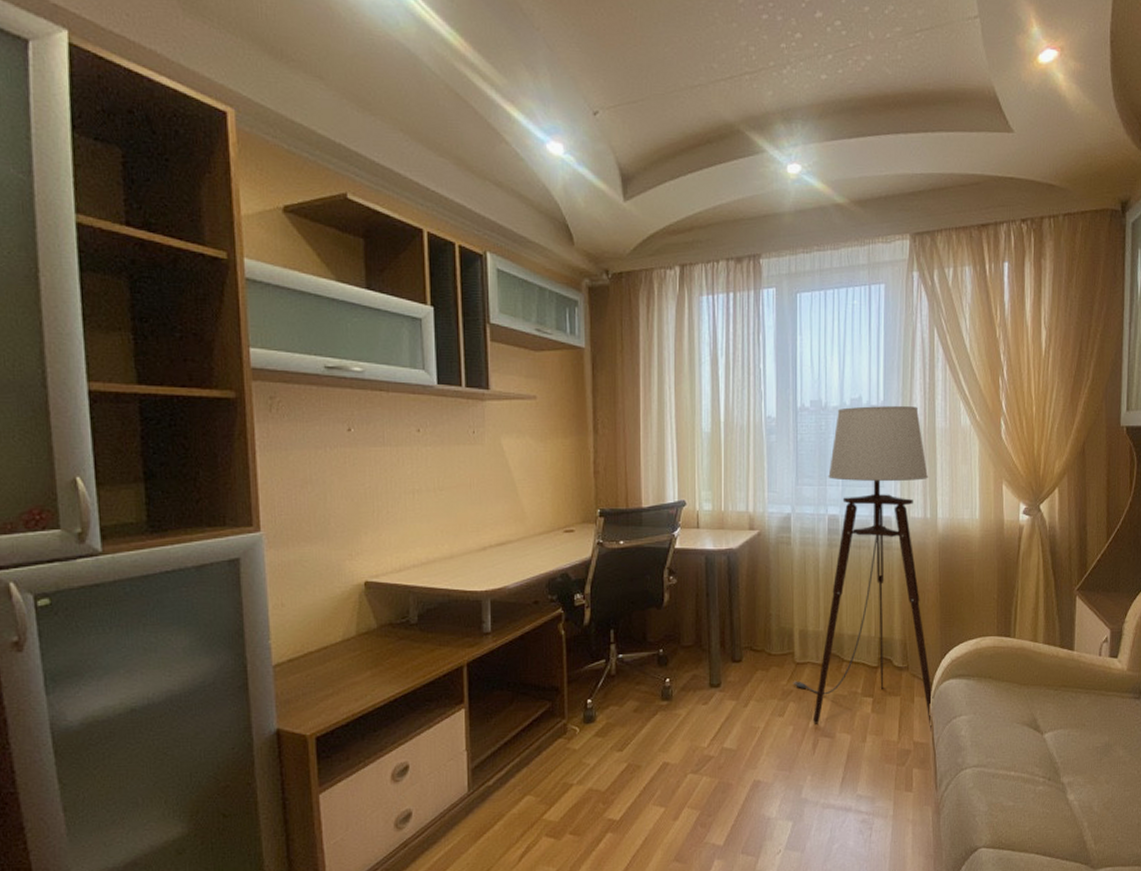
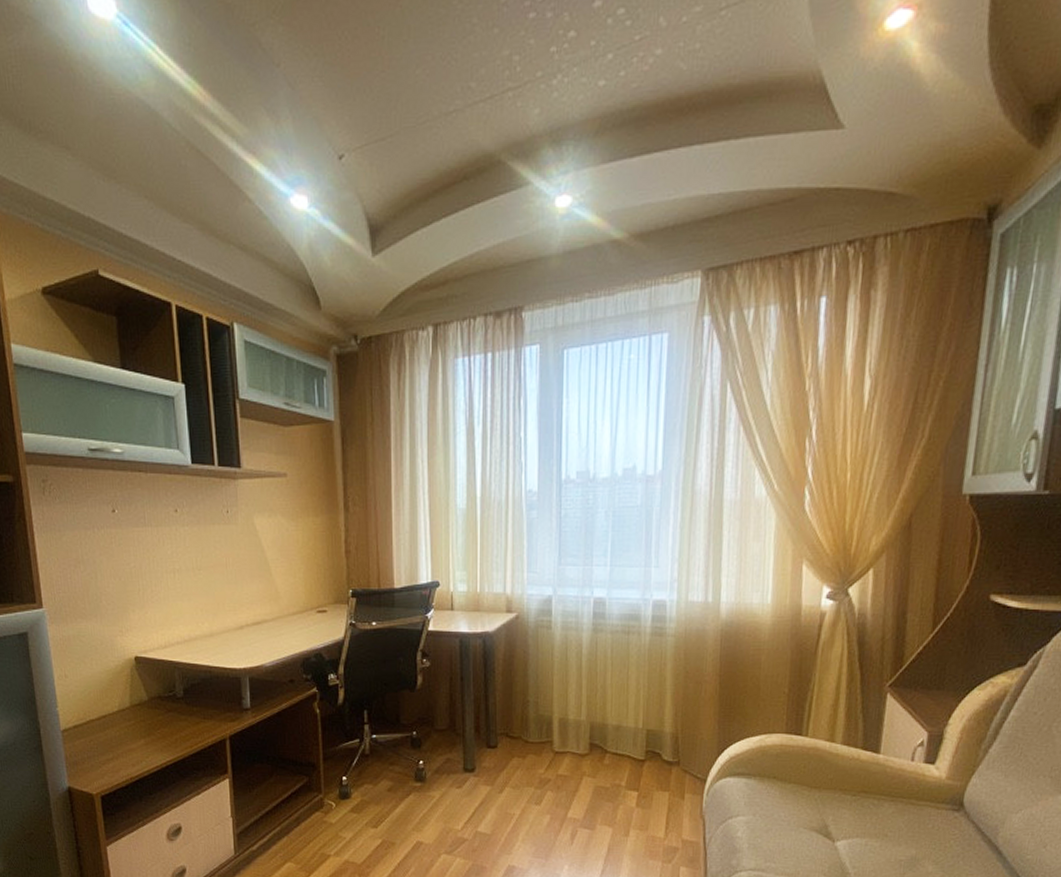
floor lamp: present [793,406,933,732] -> none [551,476,713,831]

